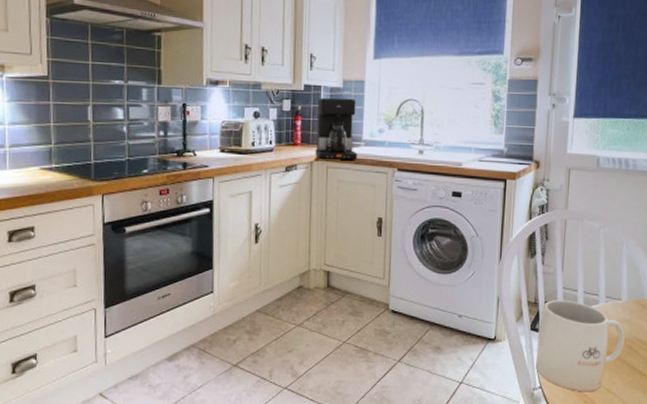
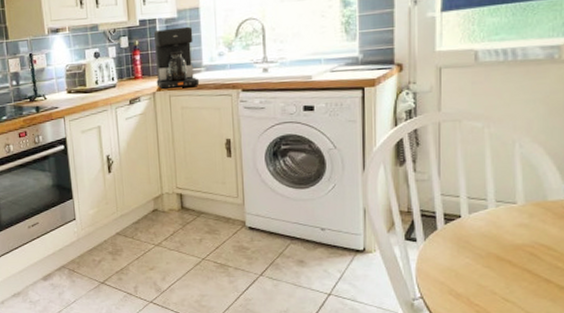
mug: present [536,300,625,392] -> none [414,207,524,302]

